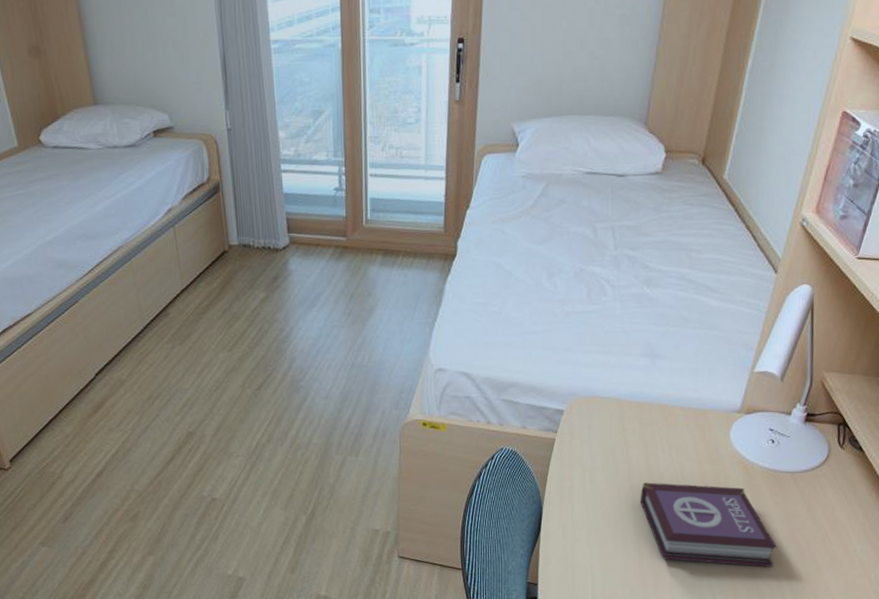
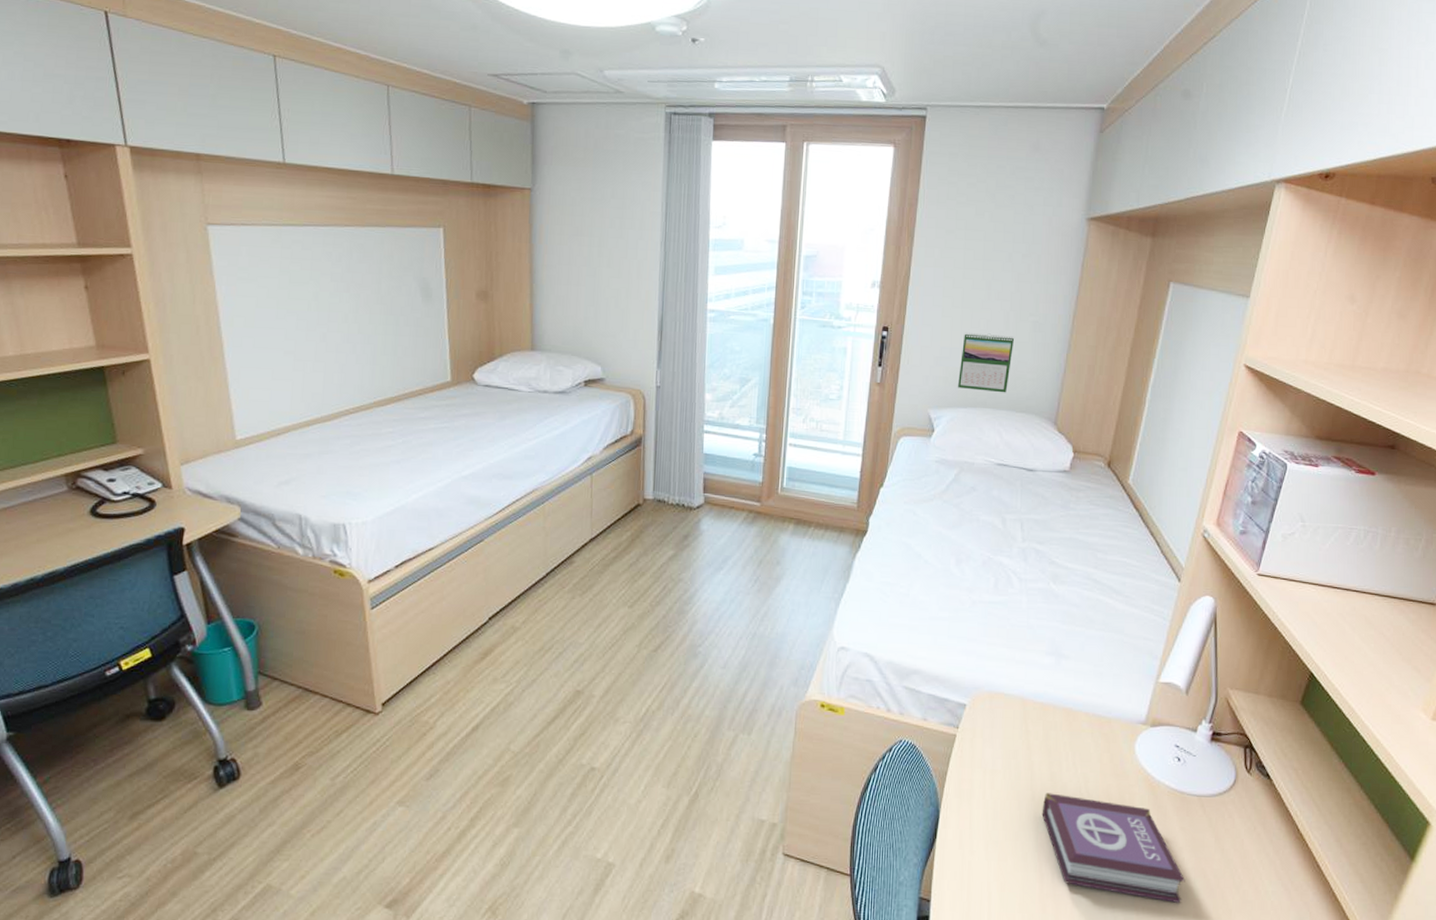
calendar: none [542,33,599,97] -> present [958,332,1014,393]

